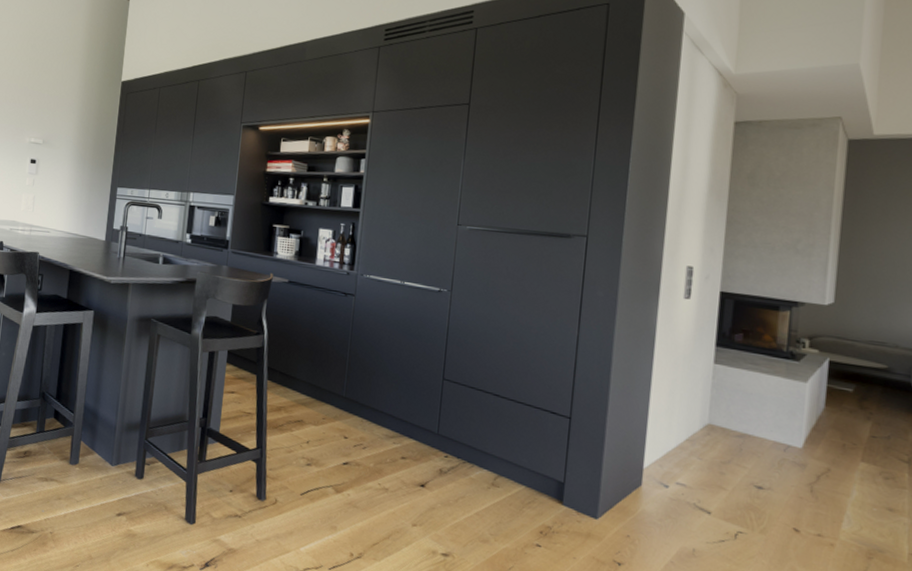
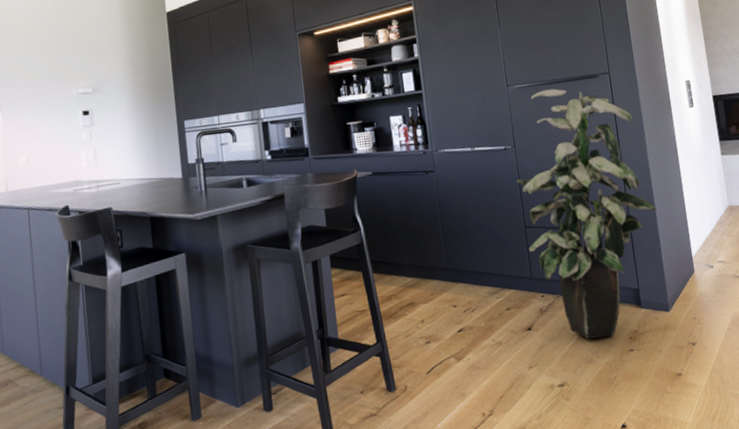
indoor plant: none [441,238,611,524] -> present [516,88,657,339]

